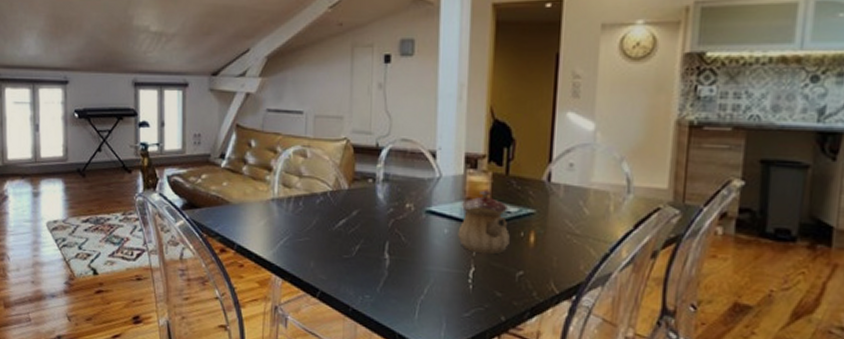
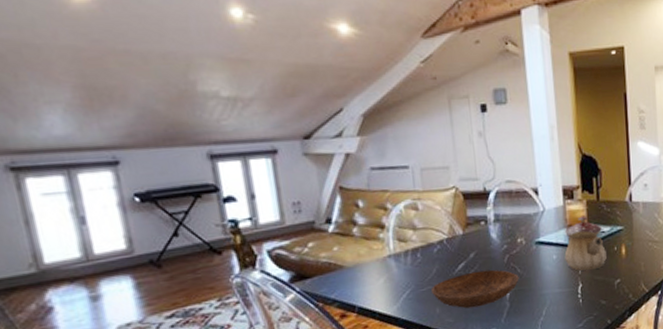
bowl: none [309,230,402,270] -> present [431,269,519,309]

